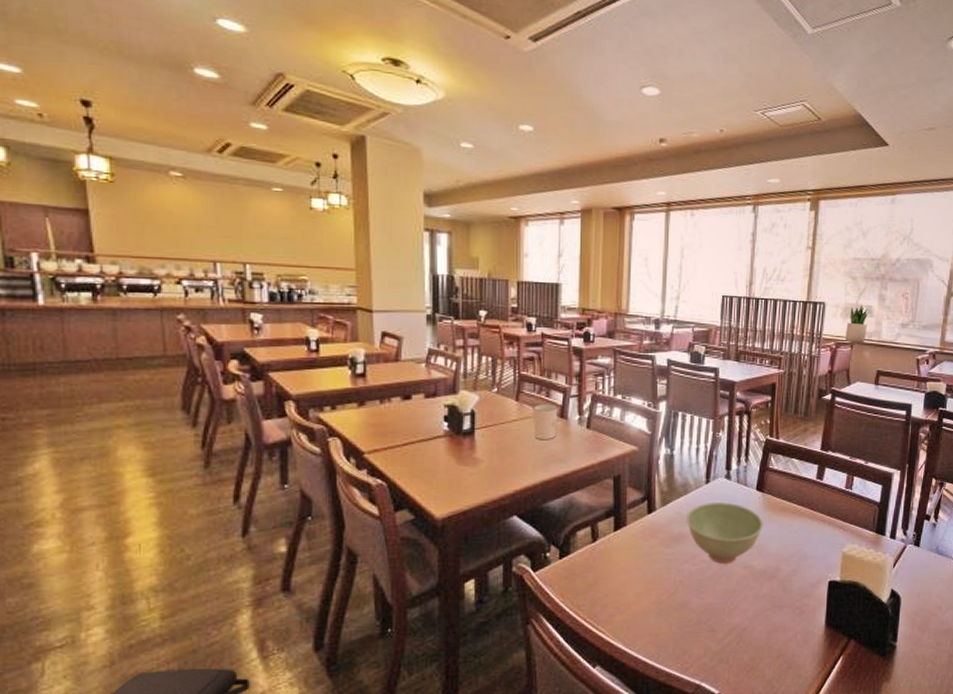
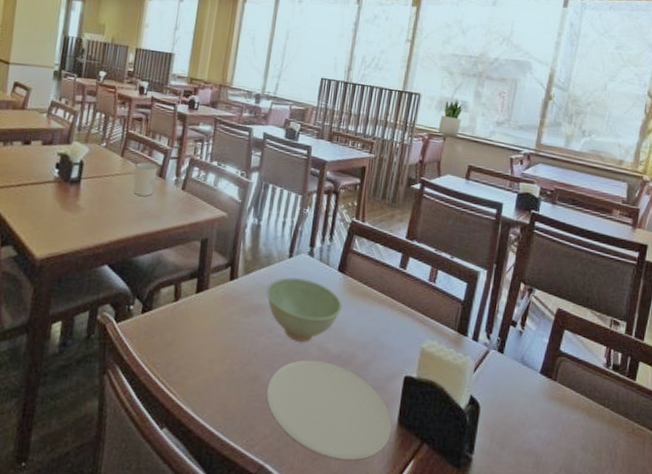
plate: none [697,579,820,668] -> present [266,359,392,461]

